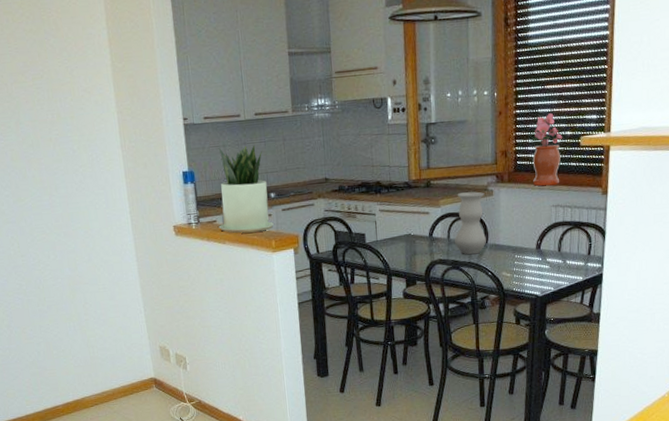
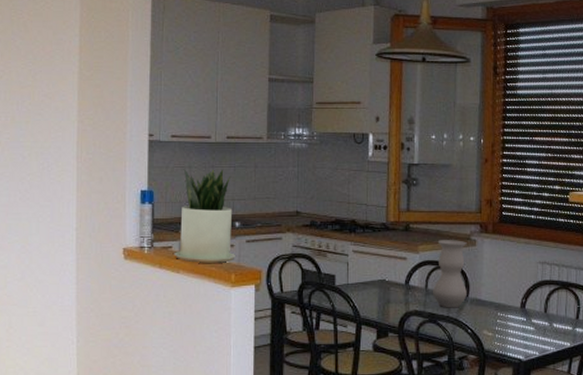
potted flower: present [531,112,562,187] -> none [518,165,550,241]

